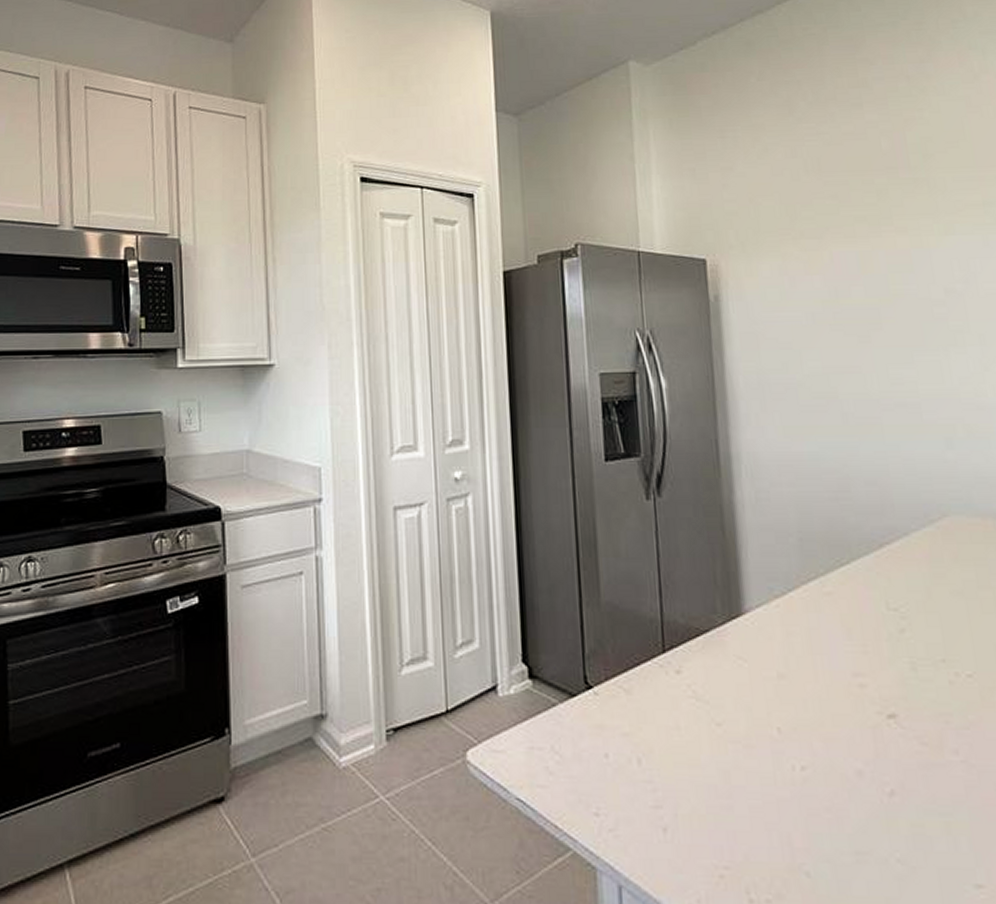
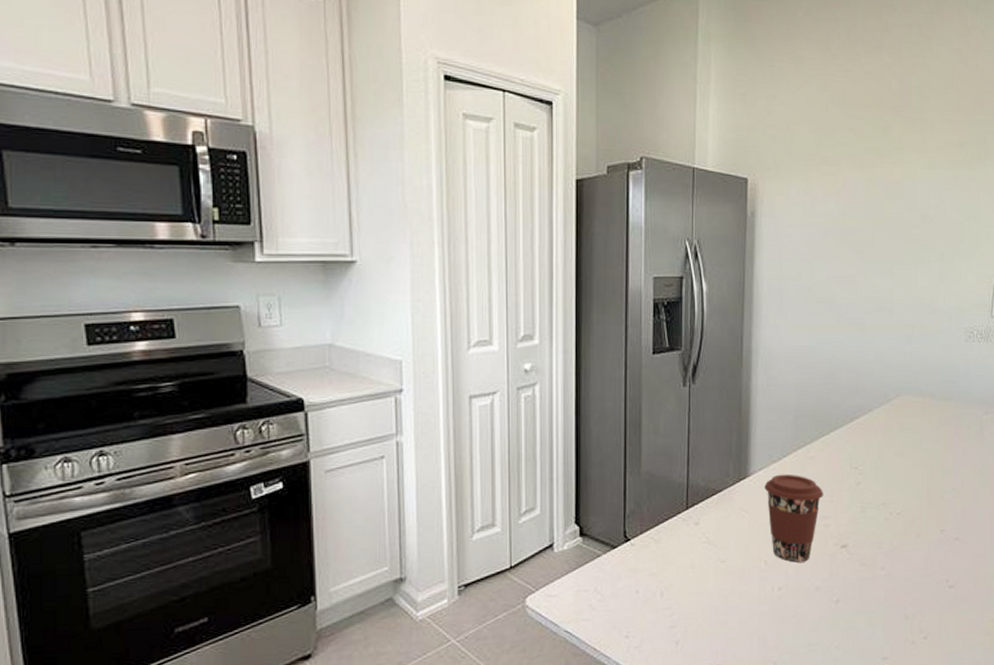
coffee cup: none [766,613,852,734] -> present [764,474,823,563]

